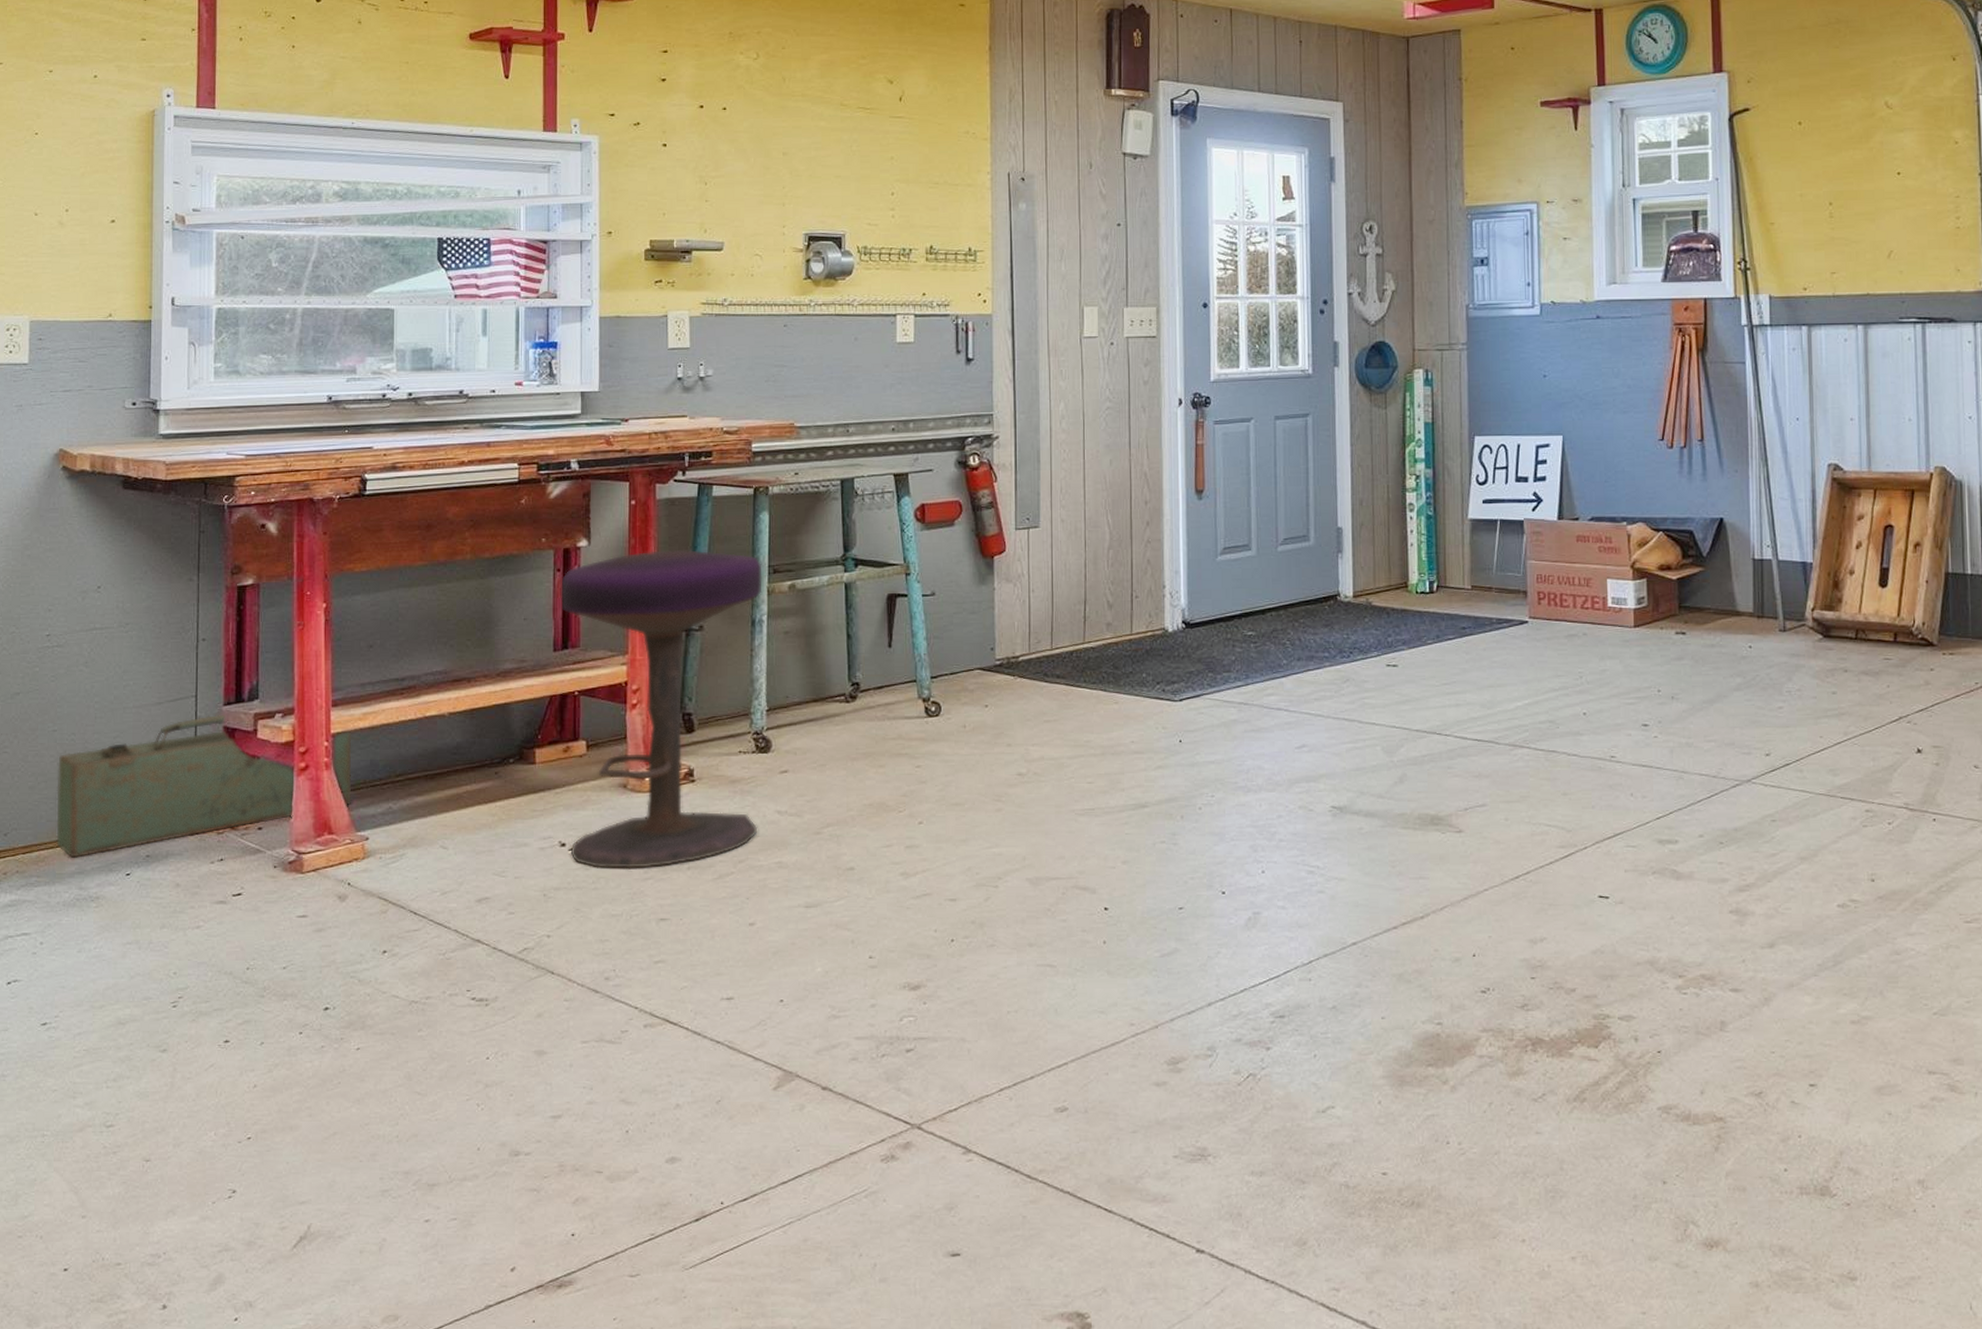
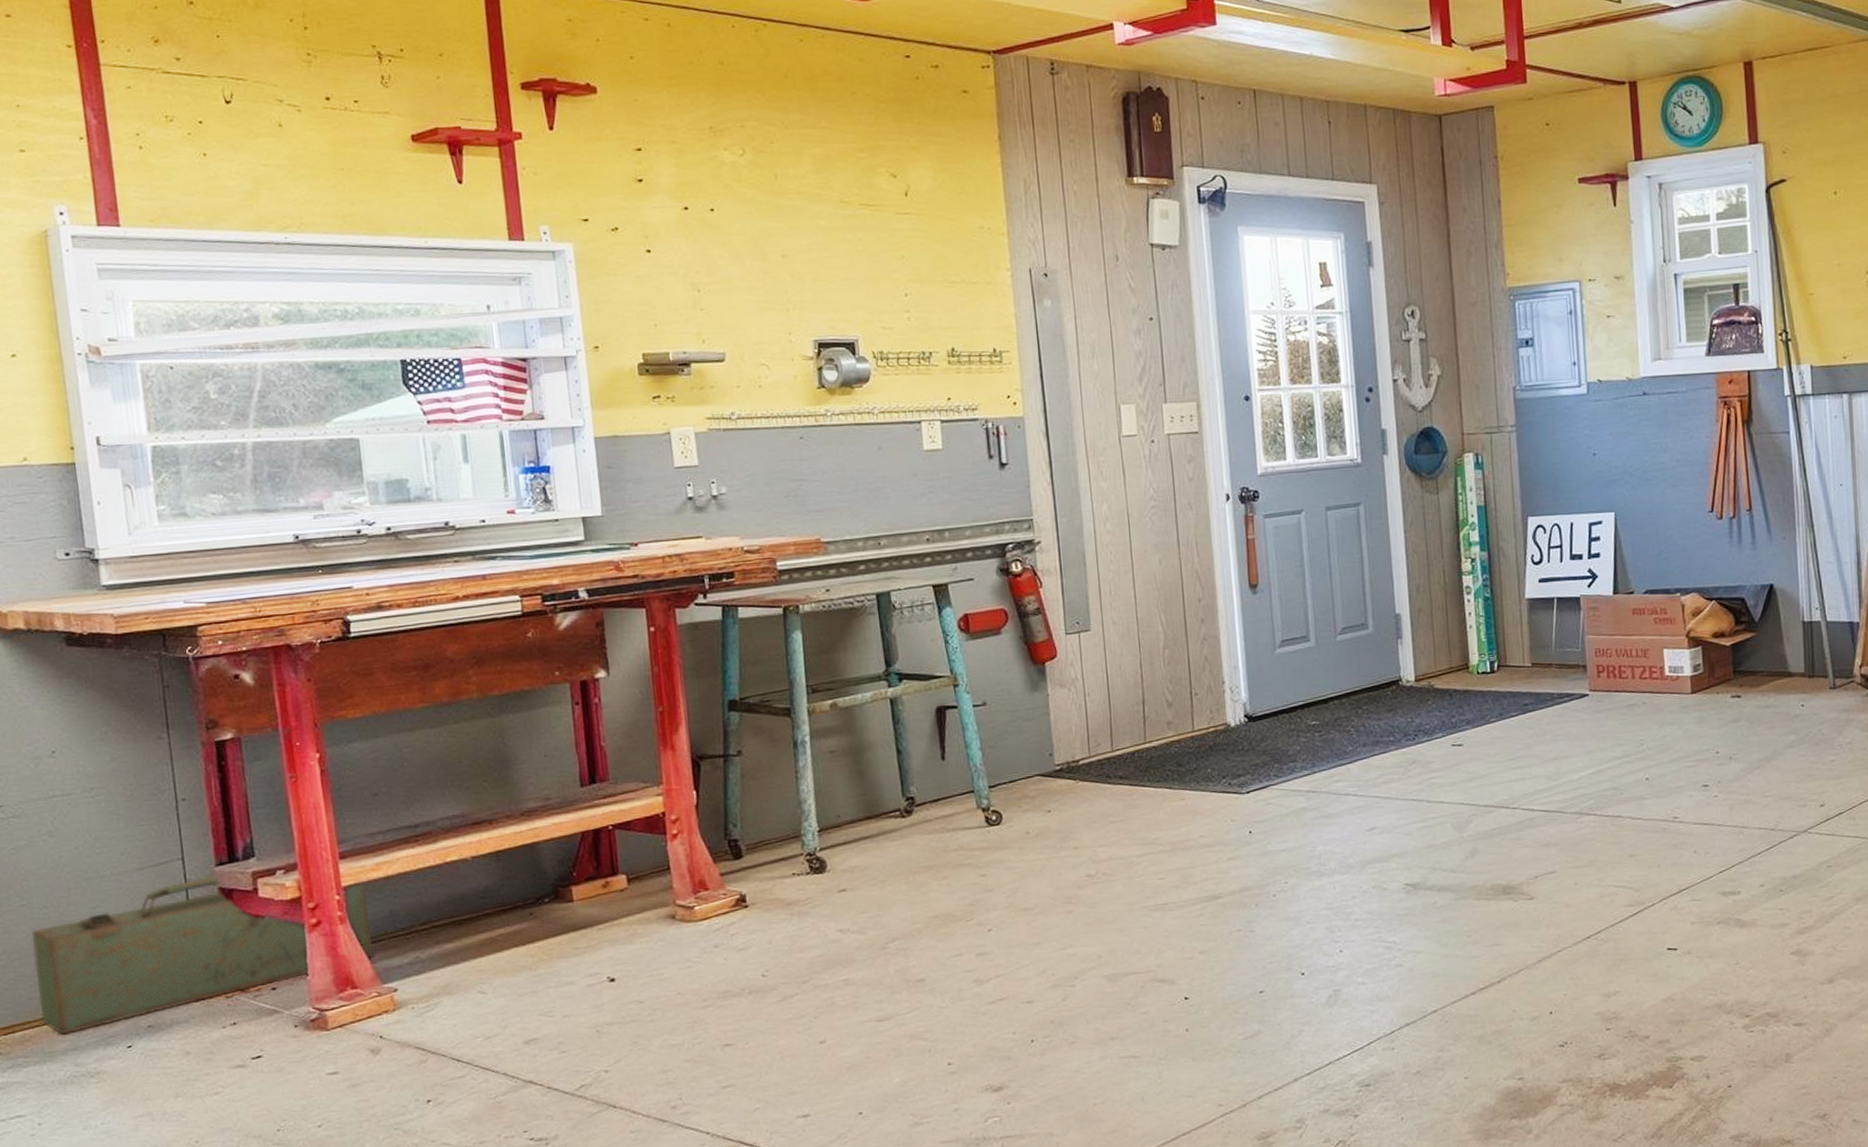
stool: present [560,549,763,869] -> none [581,674,820,1001]

